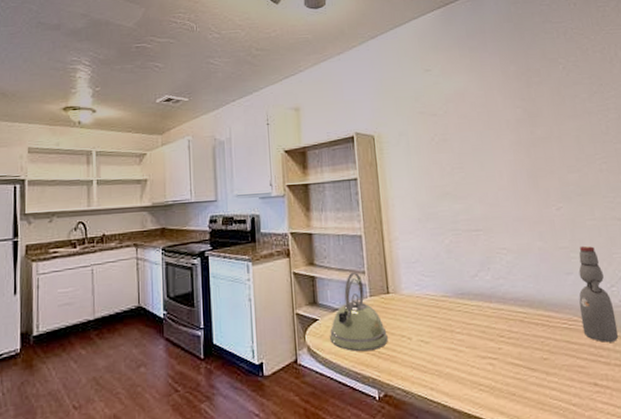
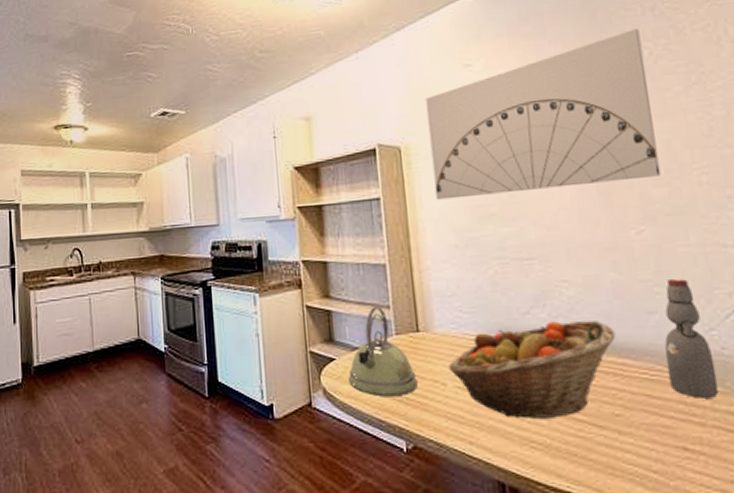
wall art: none [394,48,574,181] -> present [425,29,661,200]
fruit basket: none [413,281,543,366] -> present [448,321,616,420]

